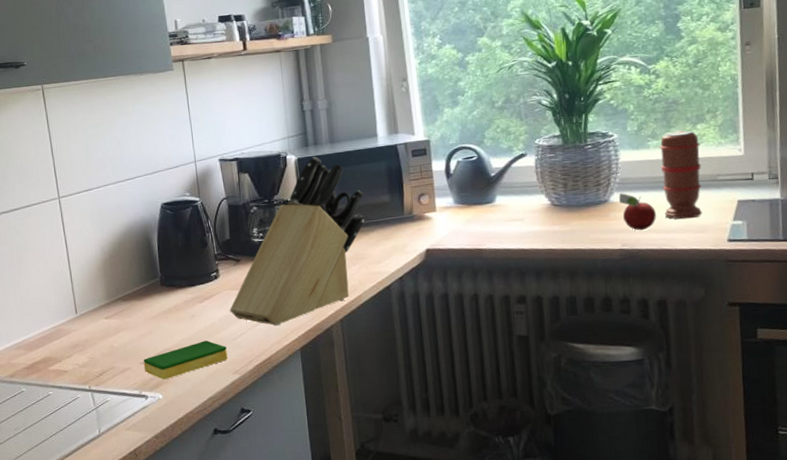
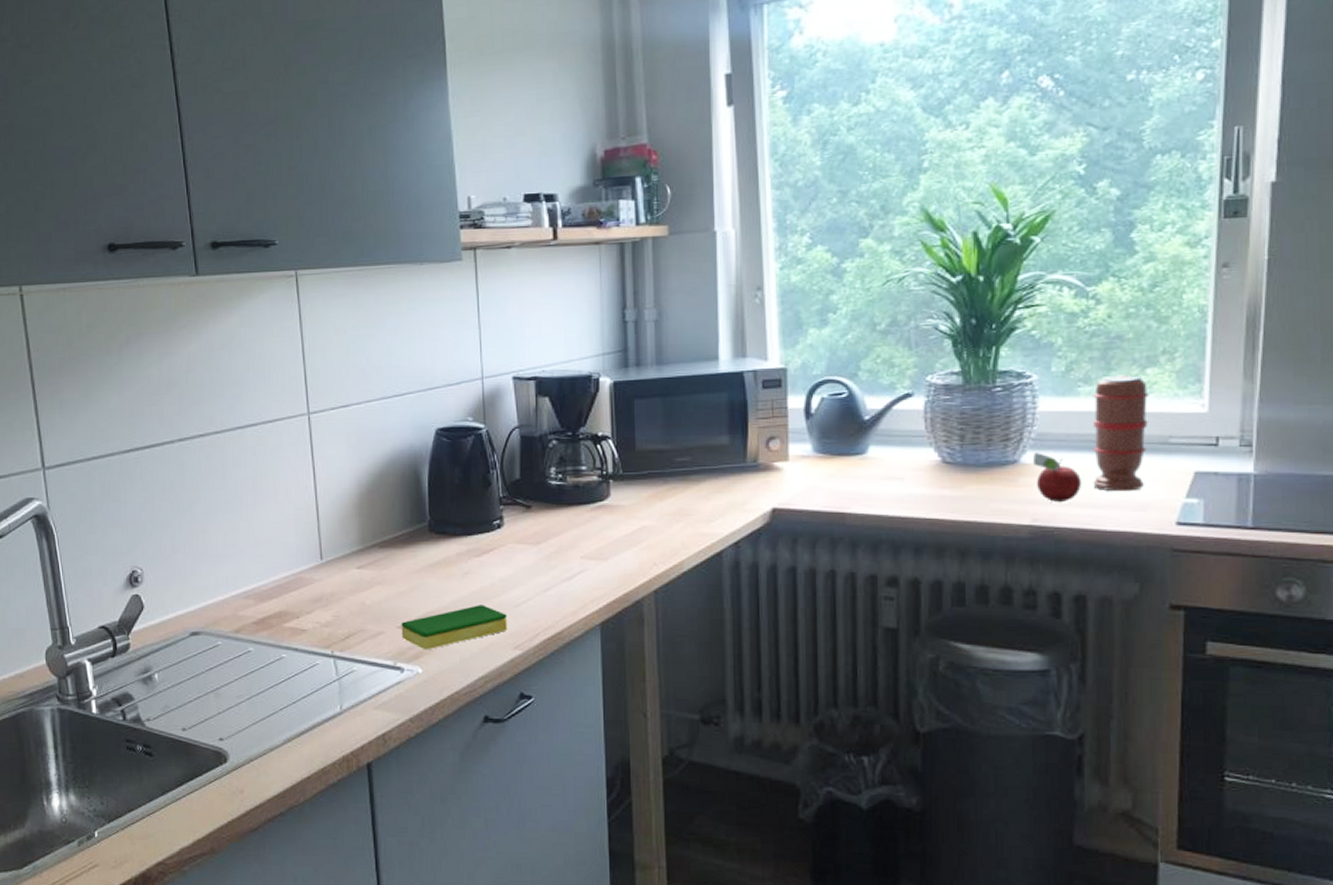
knife block: present [230,156,366,326] -> none [514,380,696,592]

